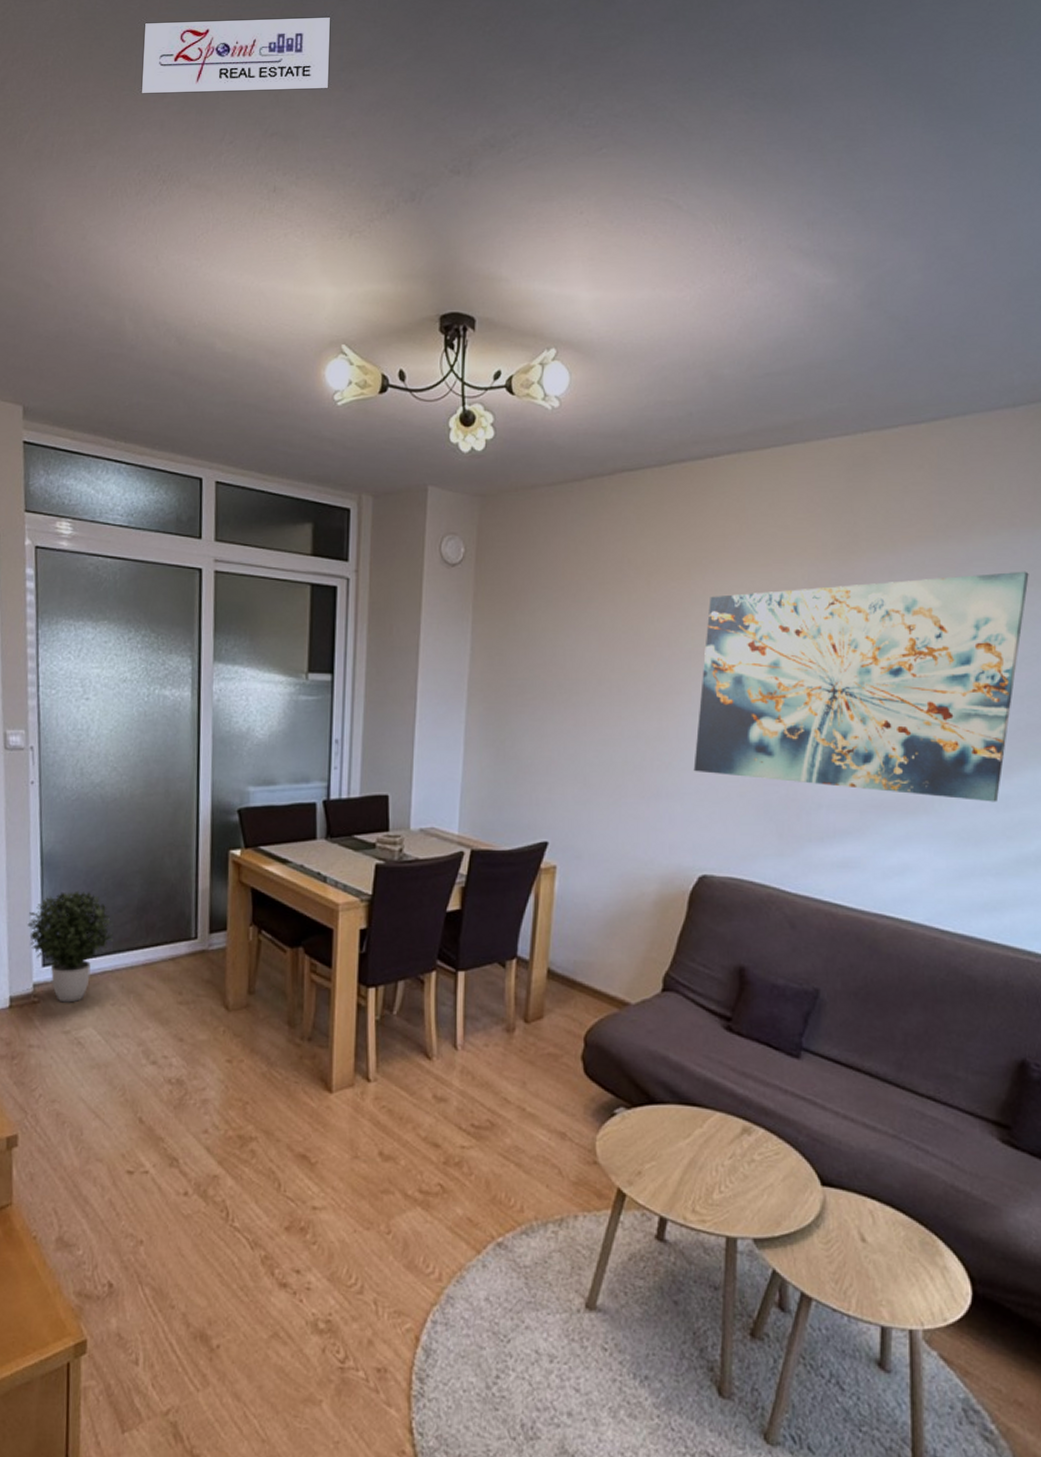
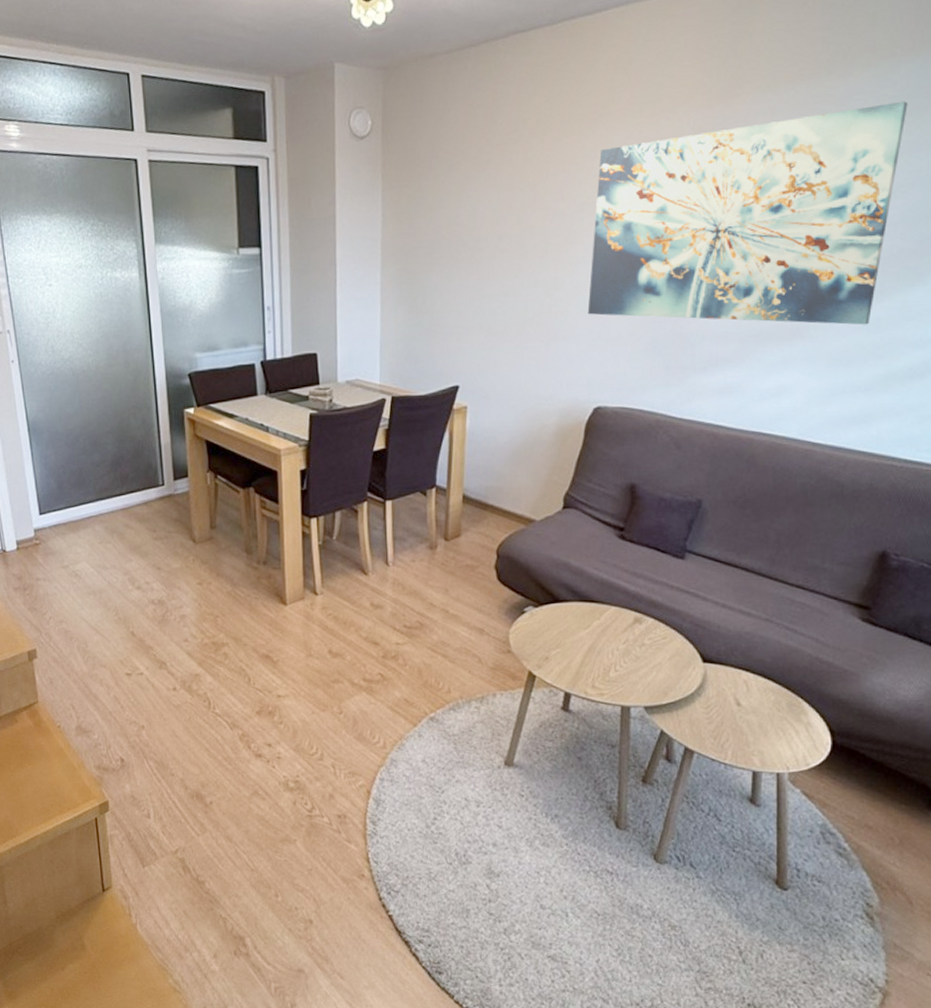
potted plant: present [27,890,113,1003] -> none [23,450,95,543]

